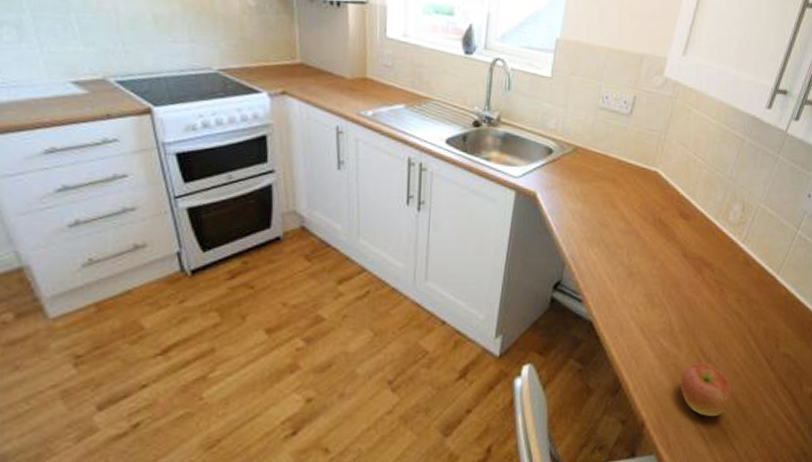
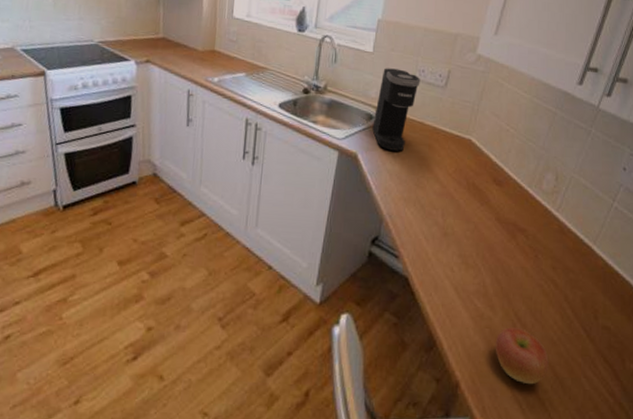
coffee maker: none [552,95,604,188] -> present [372,68,421,151]

